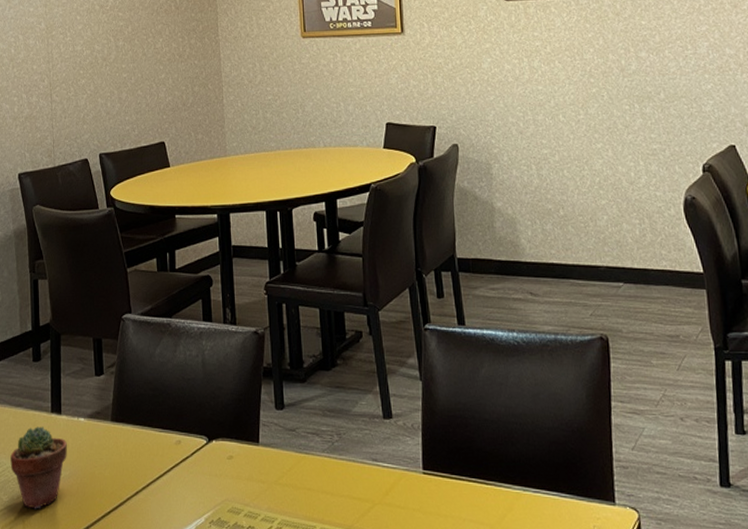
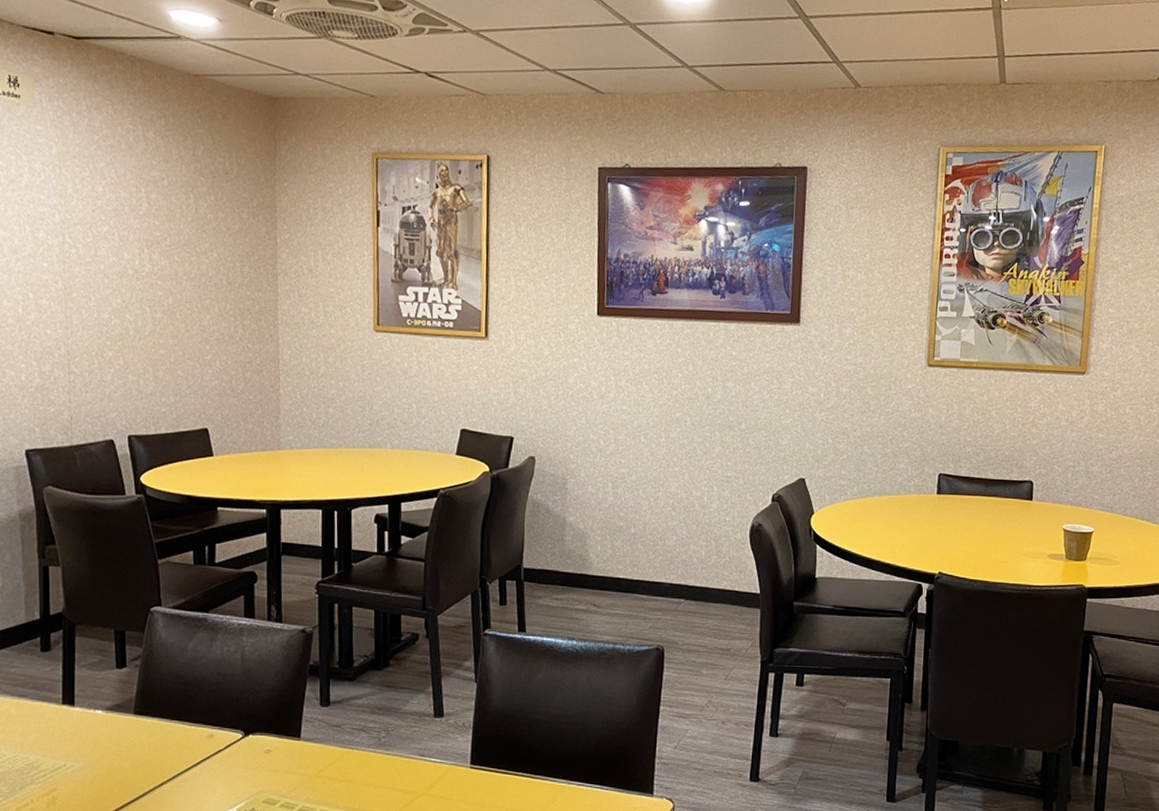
potted succulent: present [10,426,67,509] -> none [11,718,81,800]

